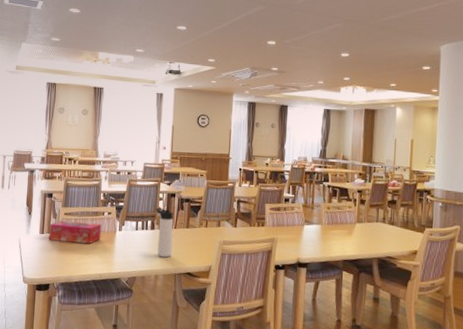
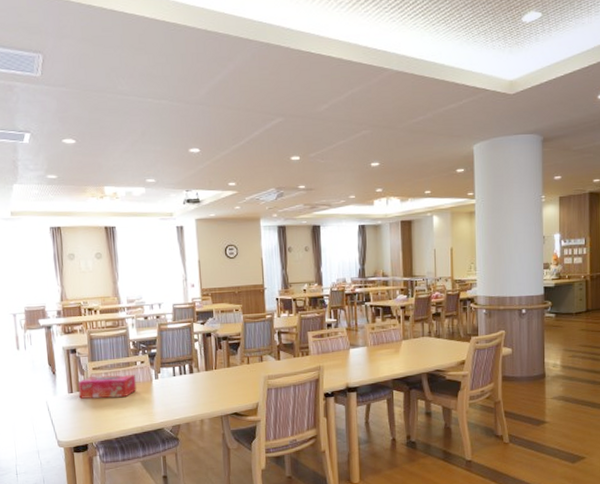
thermos bottle: present [155,207,174,258] -> none [191,349,215,401]

